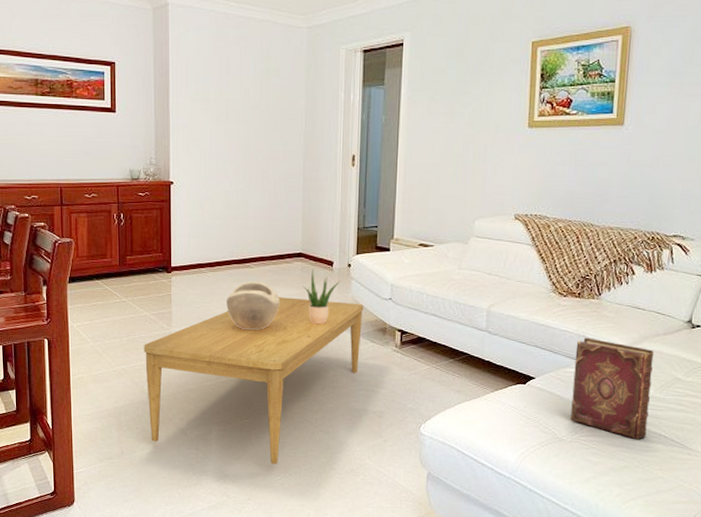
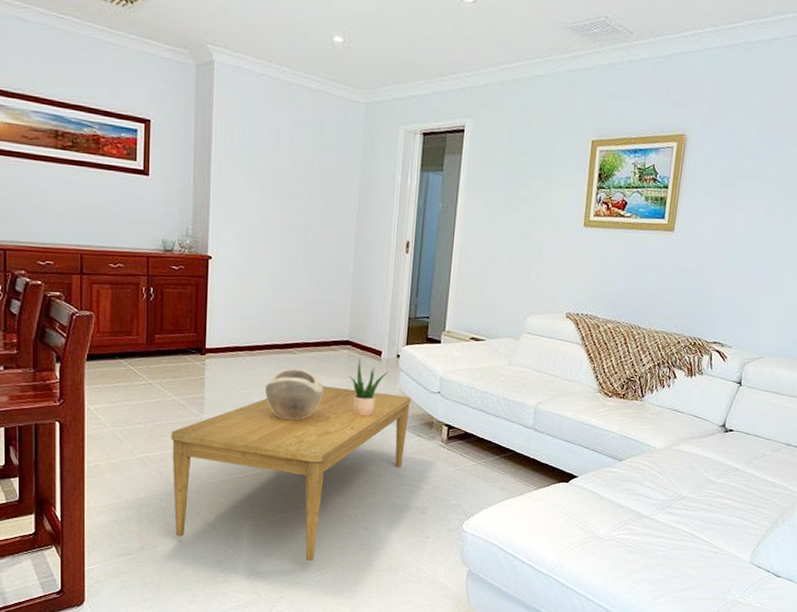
hardback book: present [570,337,654,439] -> none [609,438,690,538]

